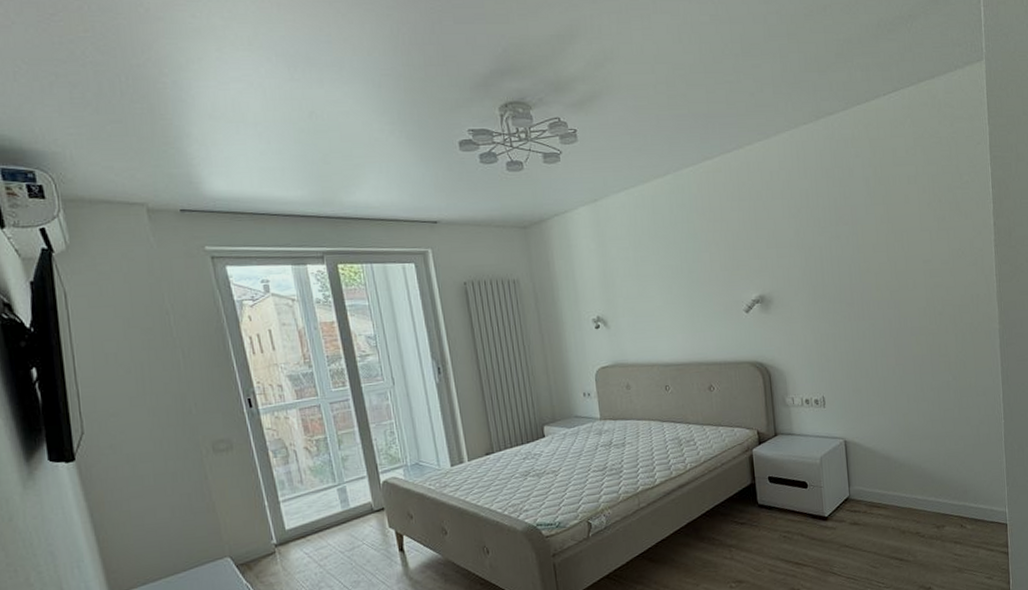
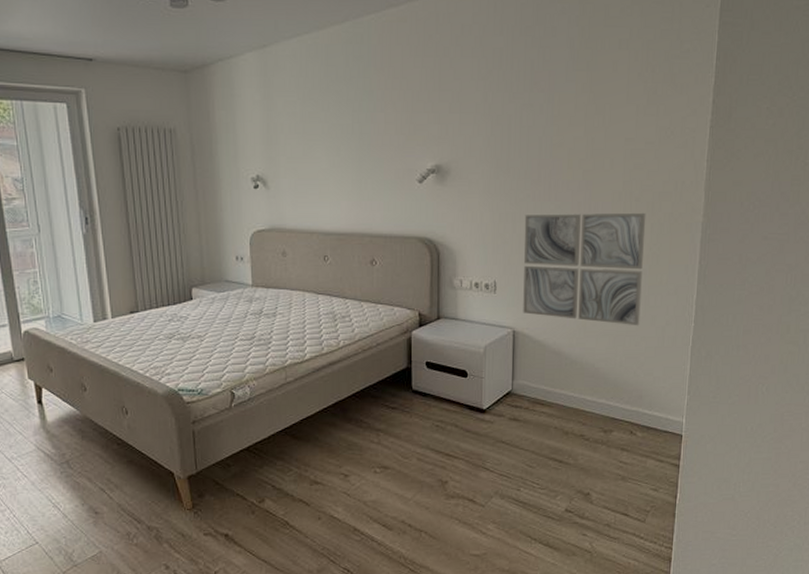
wall art: none [843,324,957,427] -> present [523,212,646,326]

